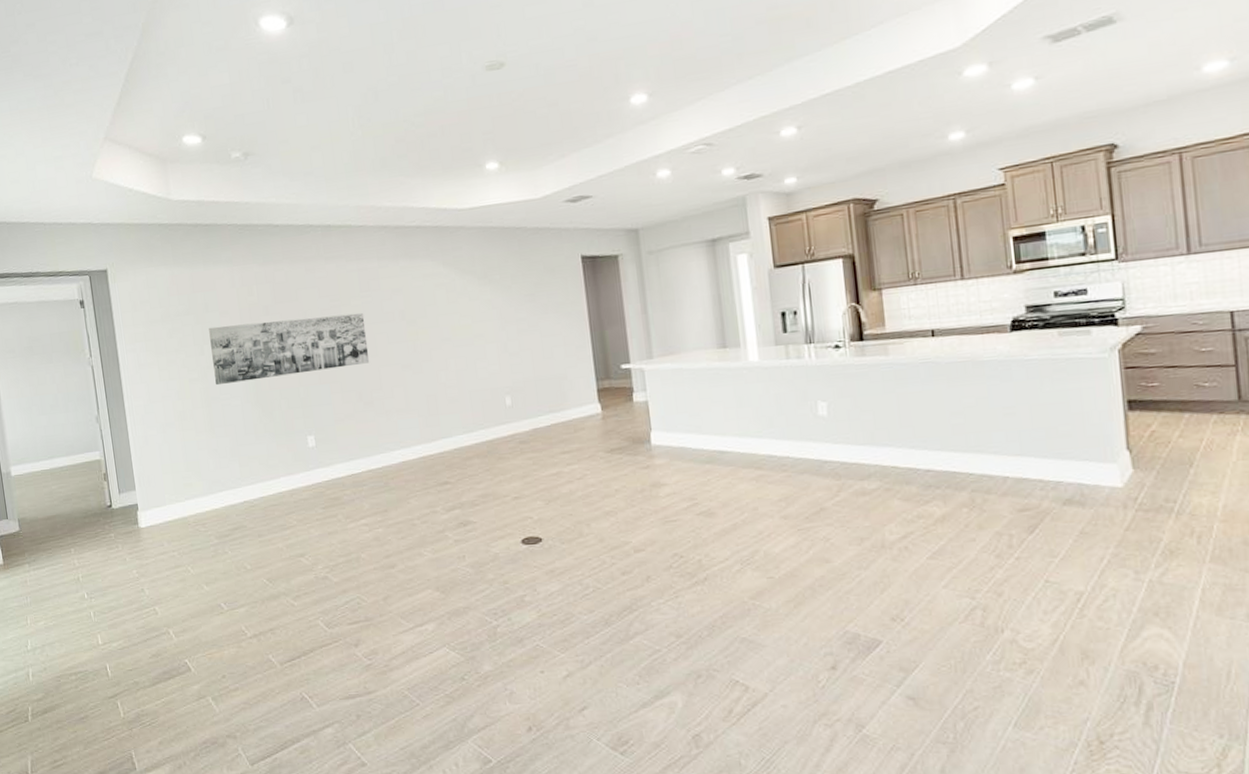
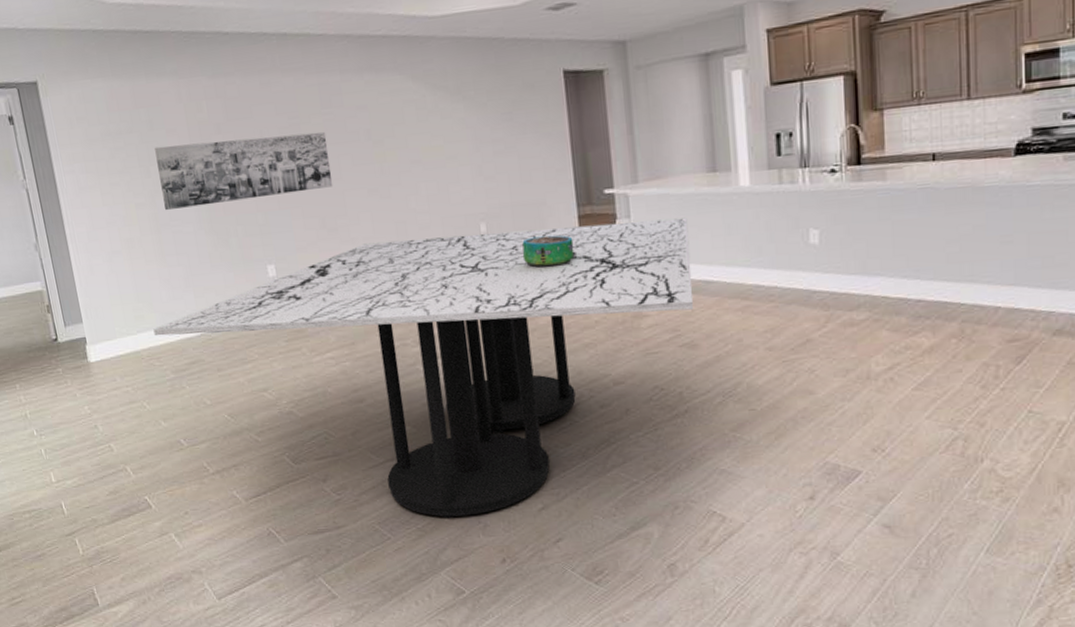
dining table: none [200,391,710,686] -> present [153,217,694,520]
decorative bowl: none [545,407,594,438] -> present [522,235,574,268]

